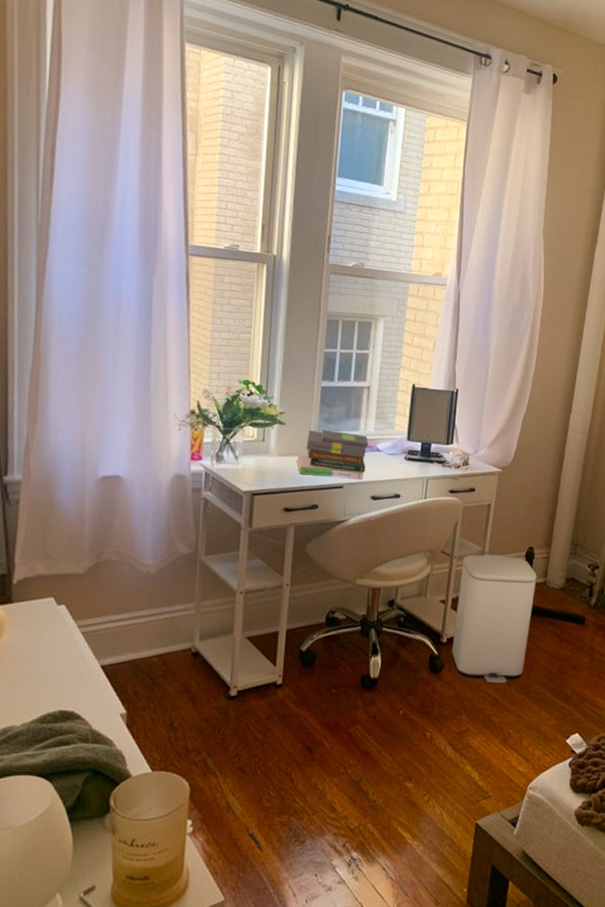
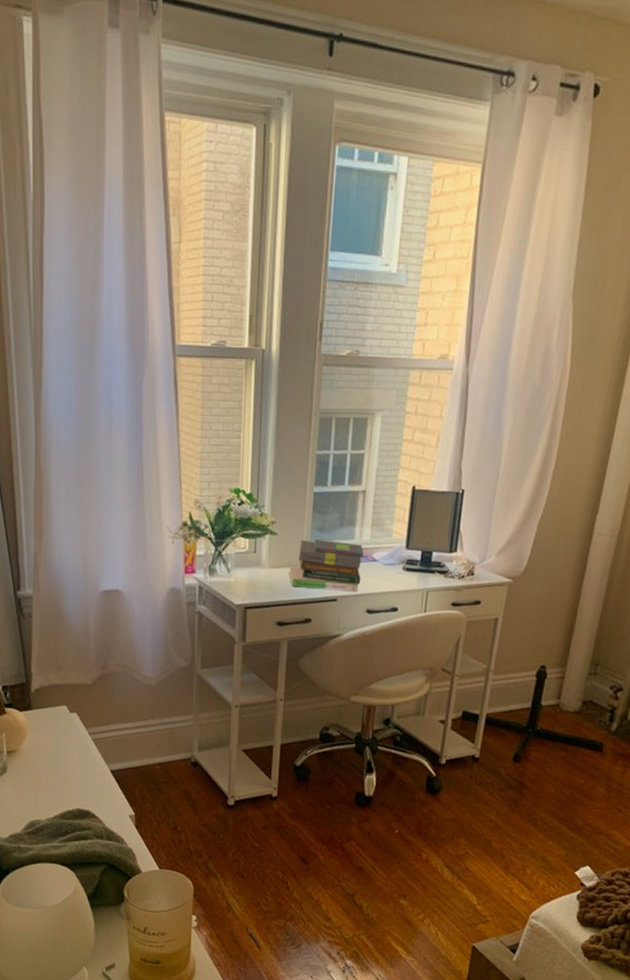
pedal bin: present [451,554,537,683] -> none [450,672,549,809]

